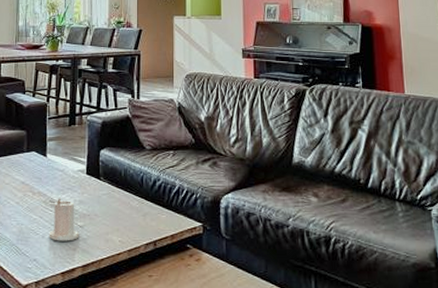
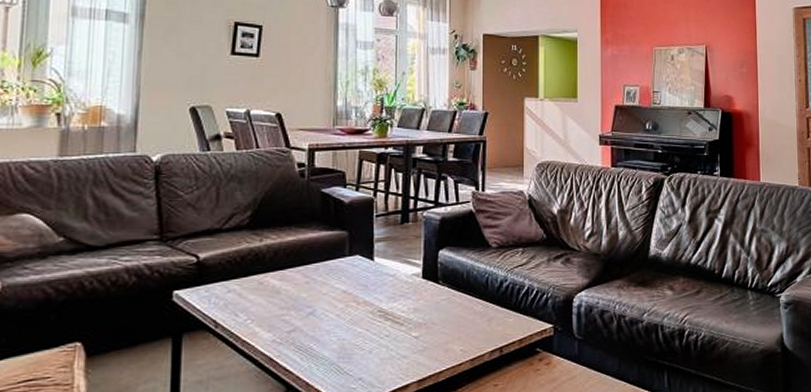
candle: present [49,198,79,241] -> none [377,307,414,356]

